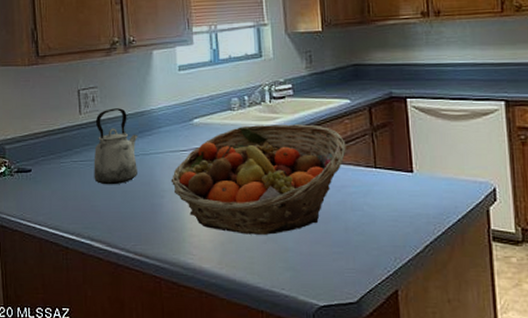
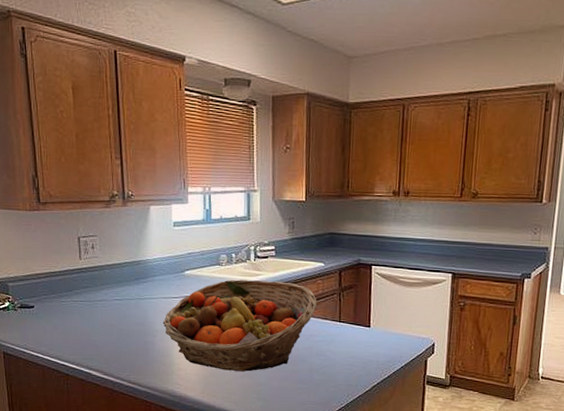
kettle: present [93,108,138,185] -> none [92,256,134,324]

